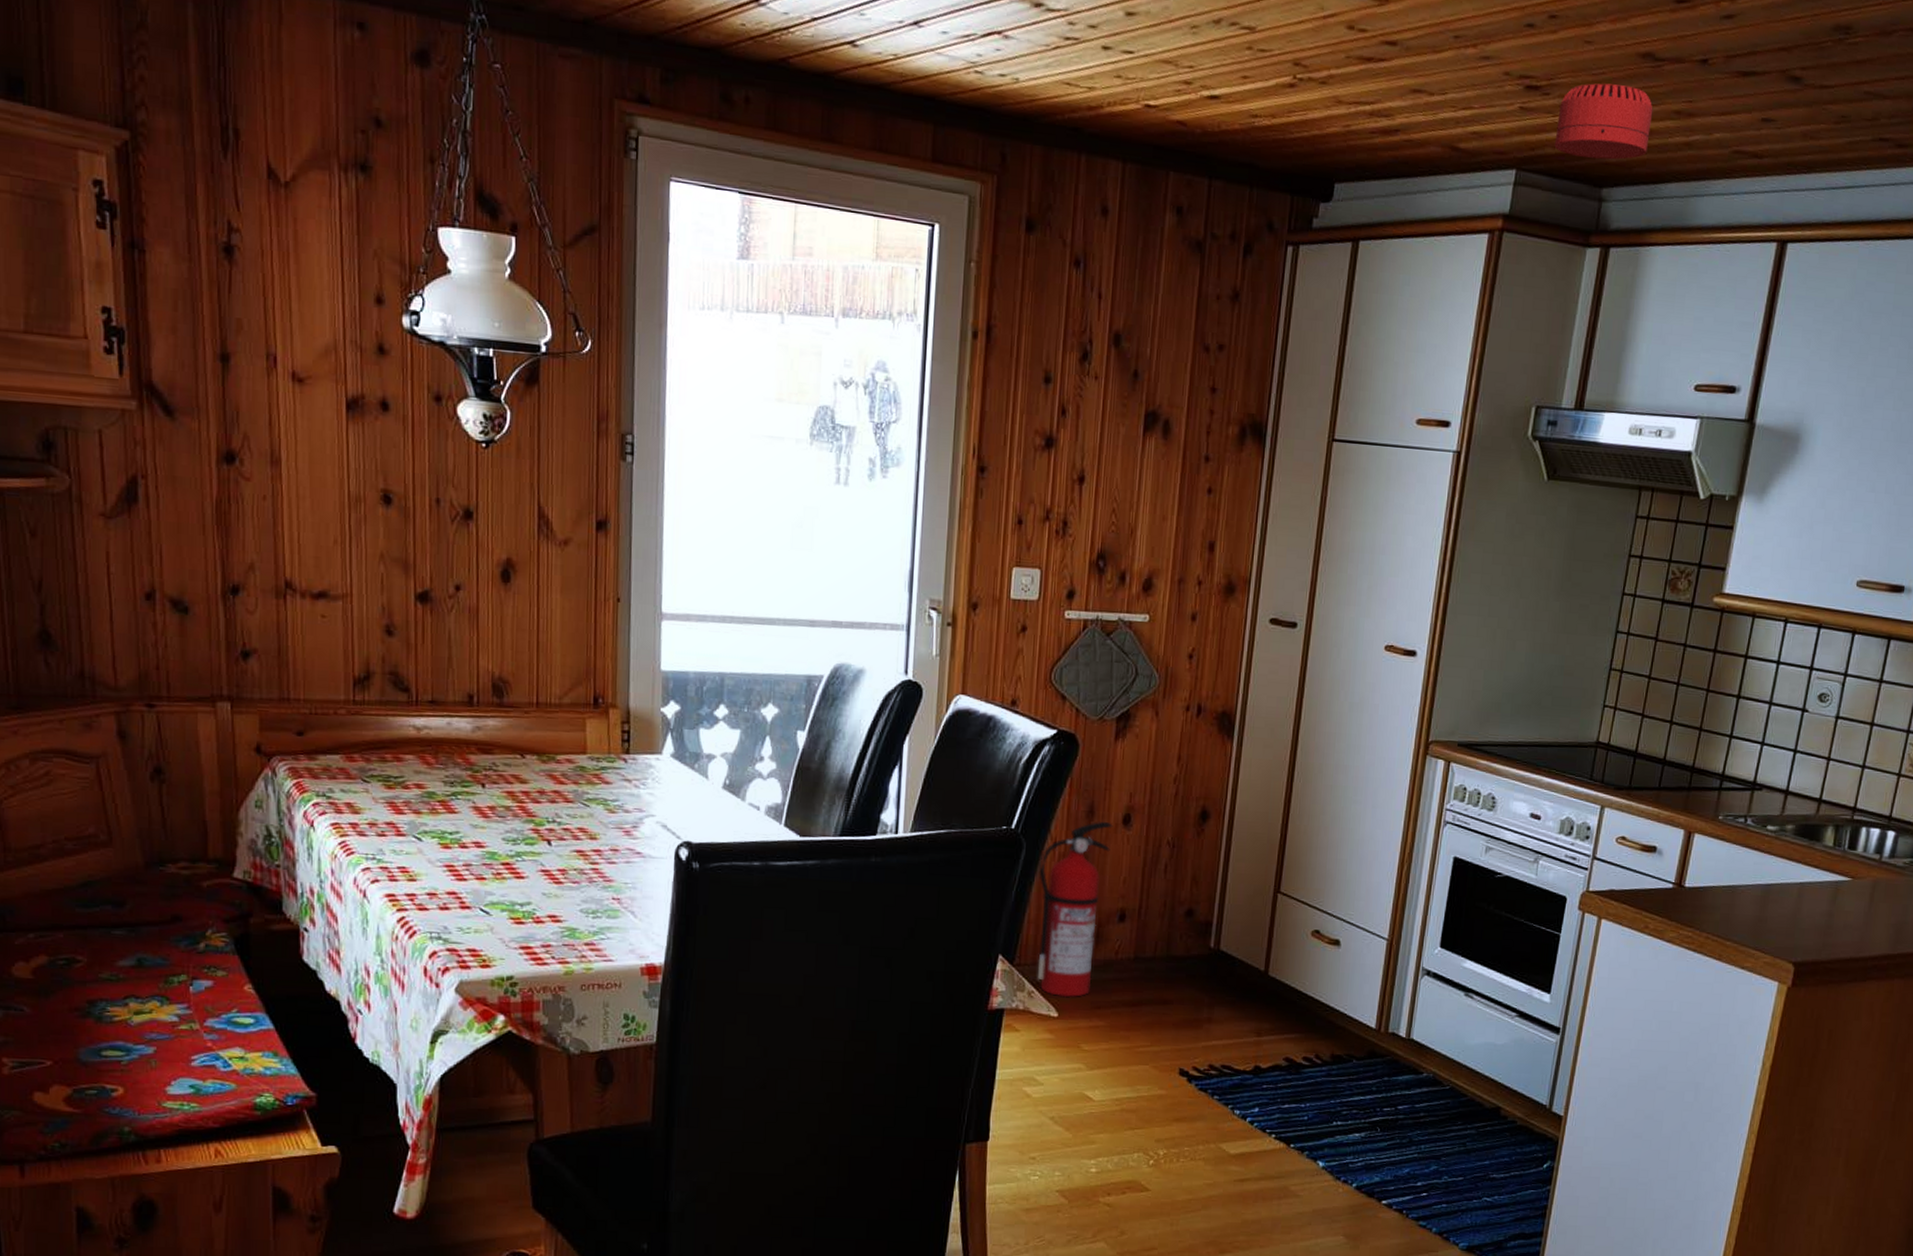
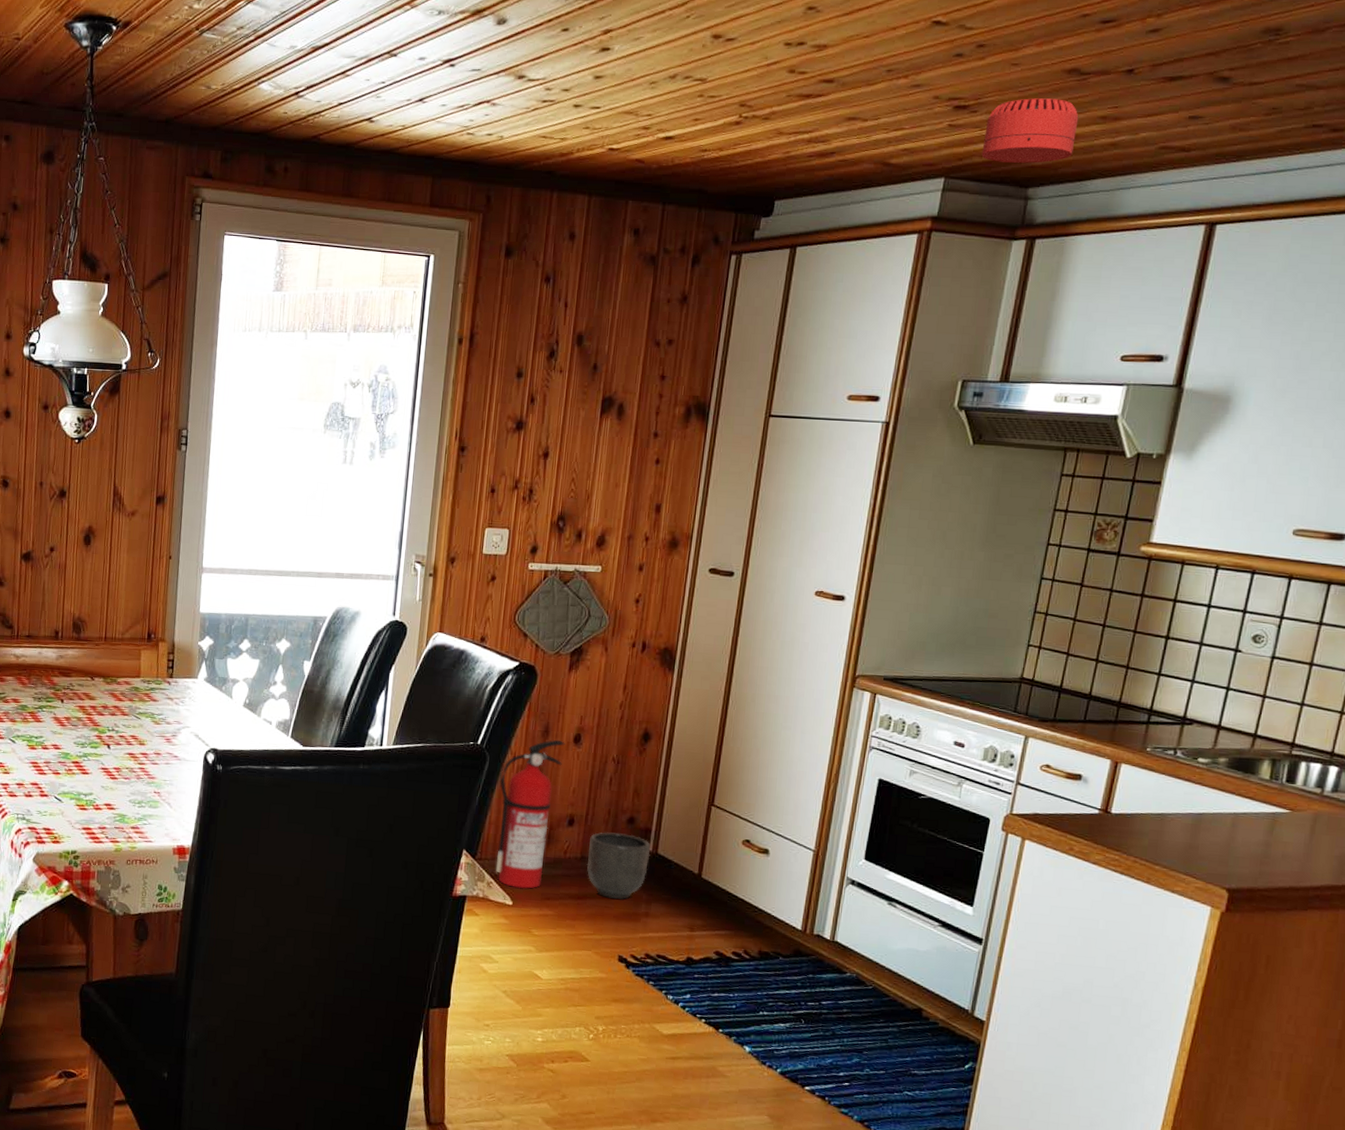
planter: none [1141,927,1212,1005] -> present [586,832,650,900]

